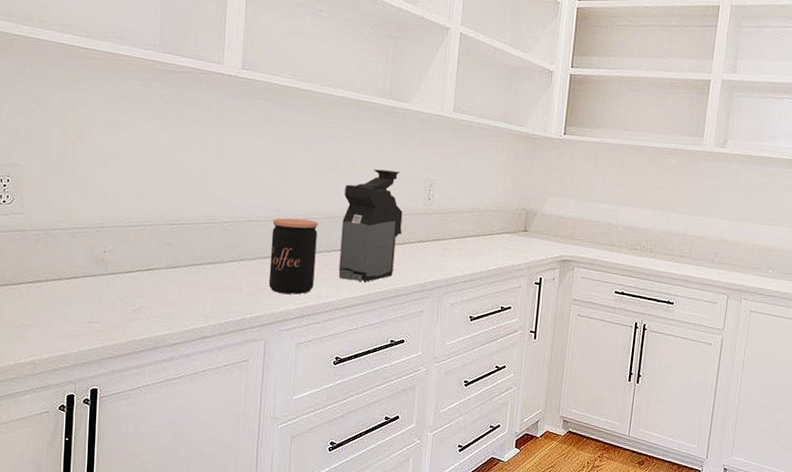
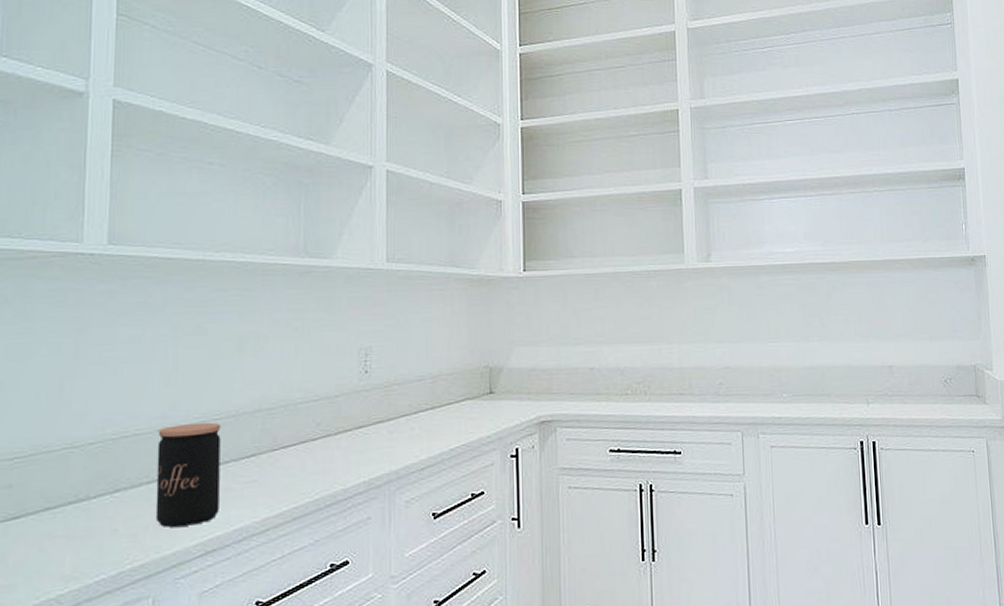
coffee maker: present [338,169,403,282] -> none [252,344,335,494]

